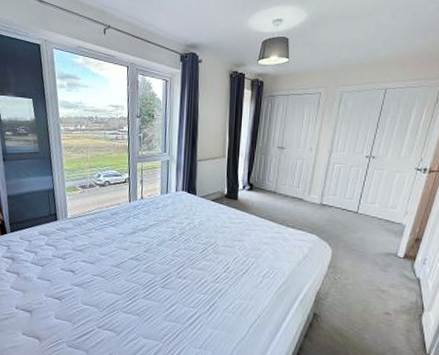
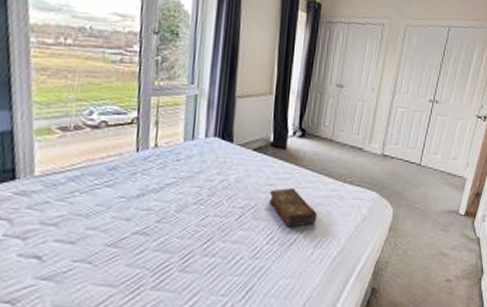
book: none [225,230,265,261] -> present [268,188,318,227]

